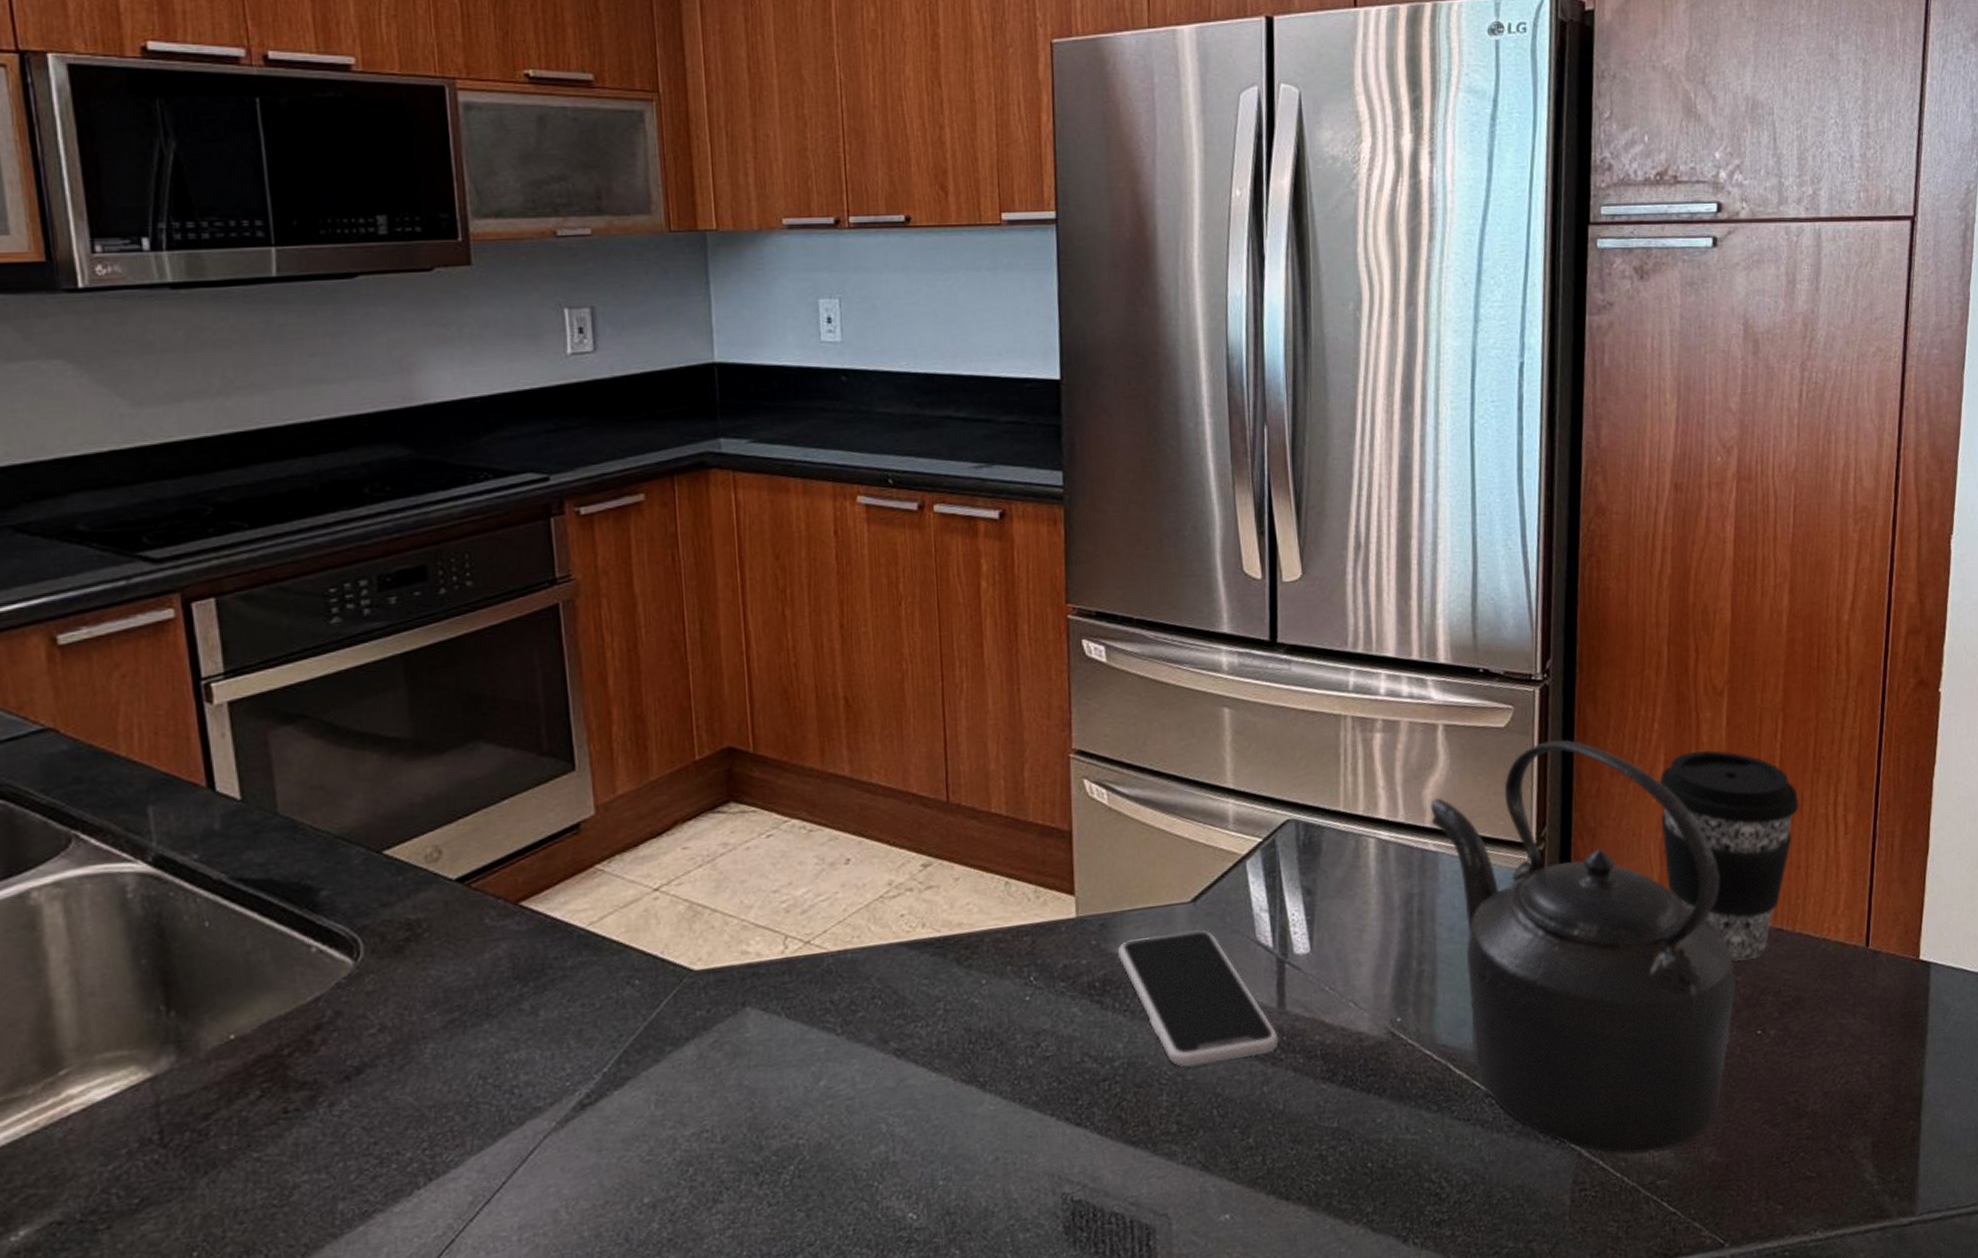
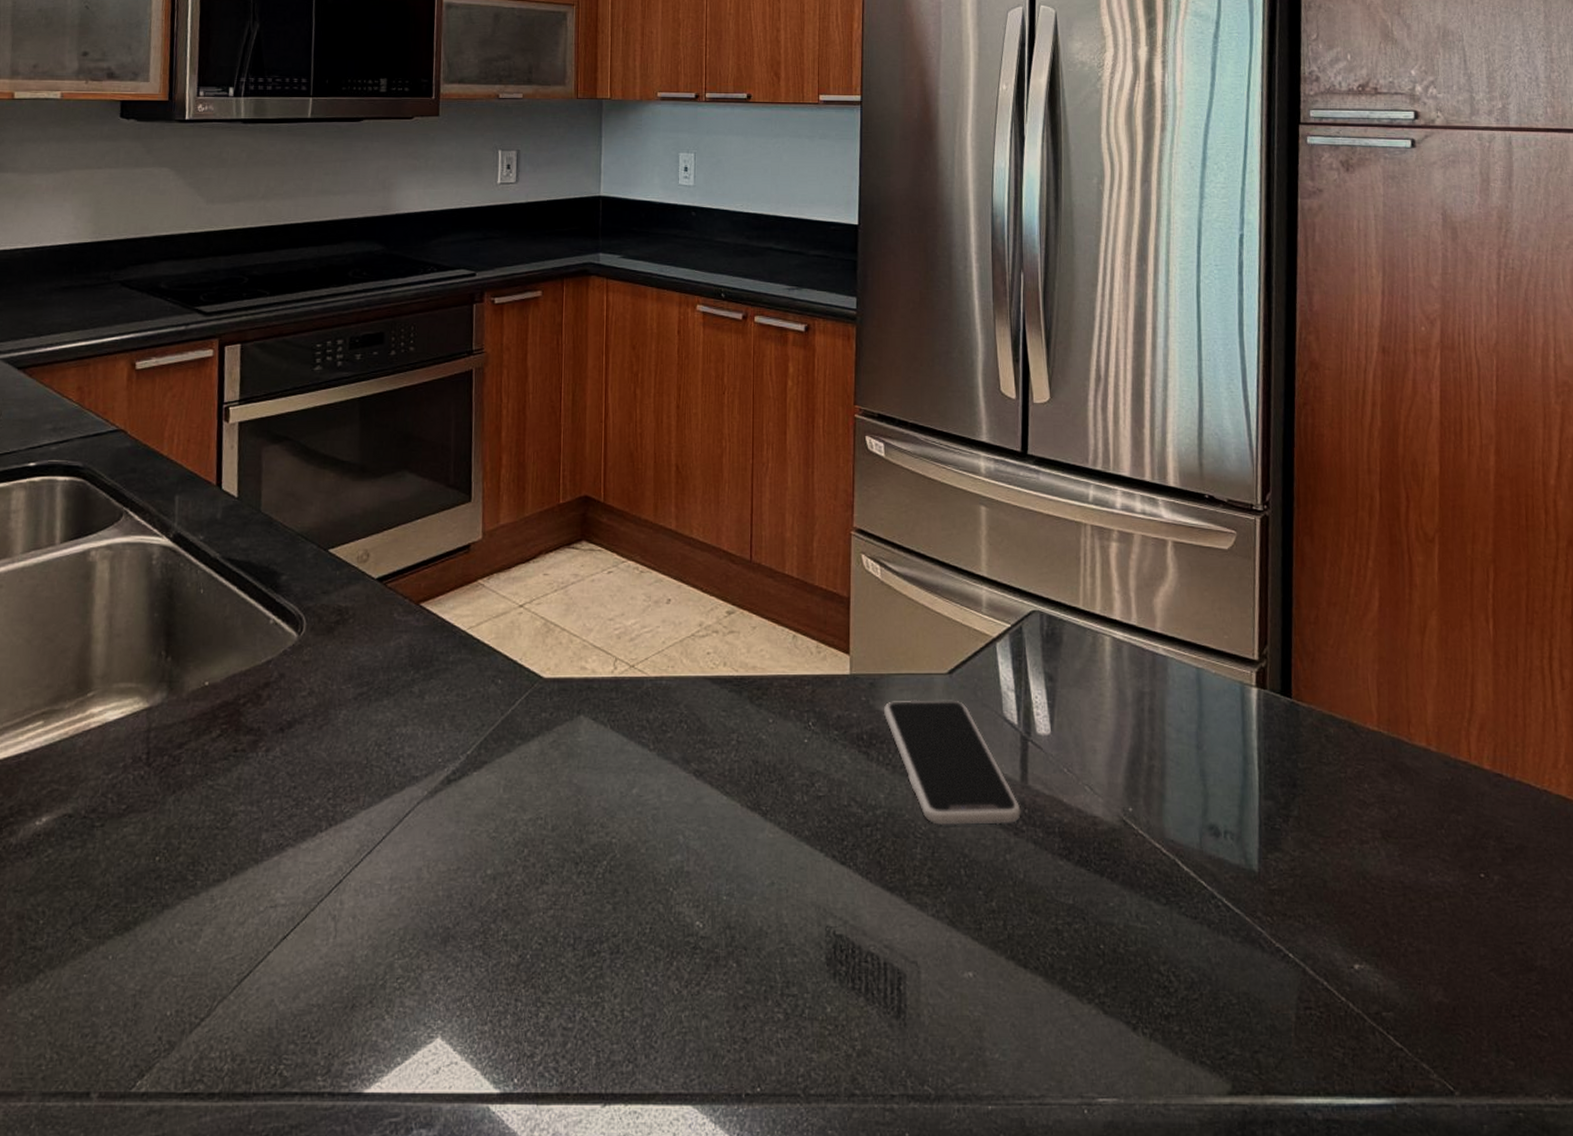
kettle: present [1430,739,1735,1154] -> none [1160,567,1456,982]
coffee cup: present [1659,749,1799,961] -> none [1375,591,1514,801]

